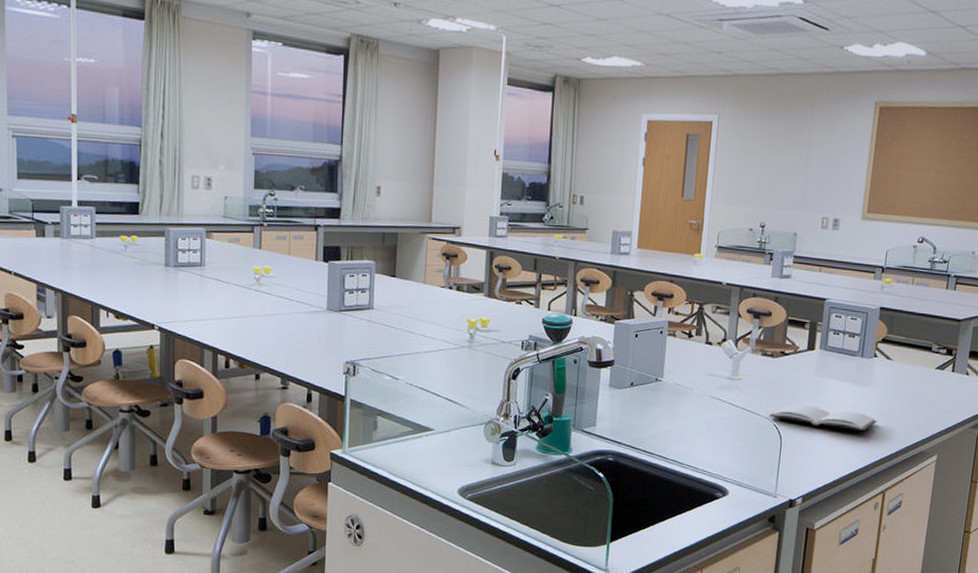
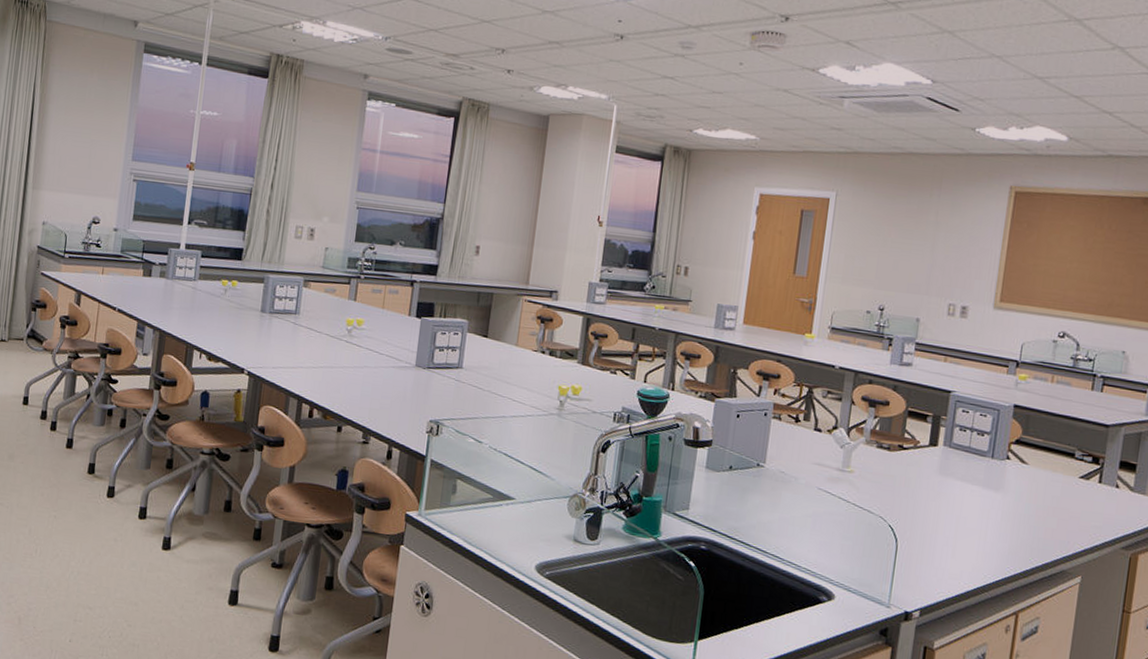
book: present [769,404,877,432] -> none [884,505,1009,542]

